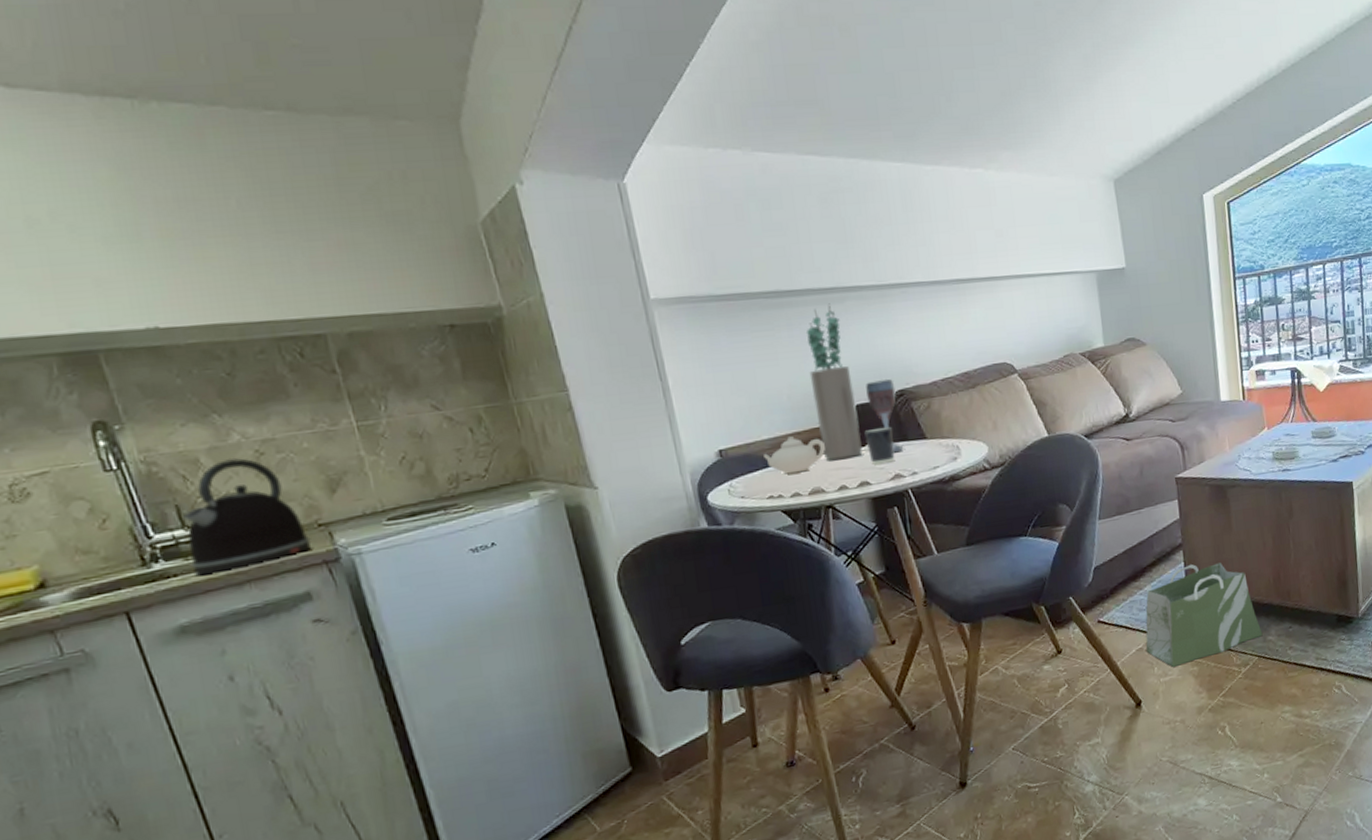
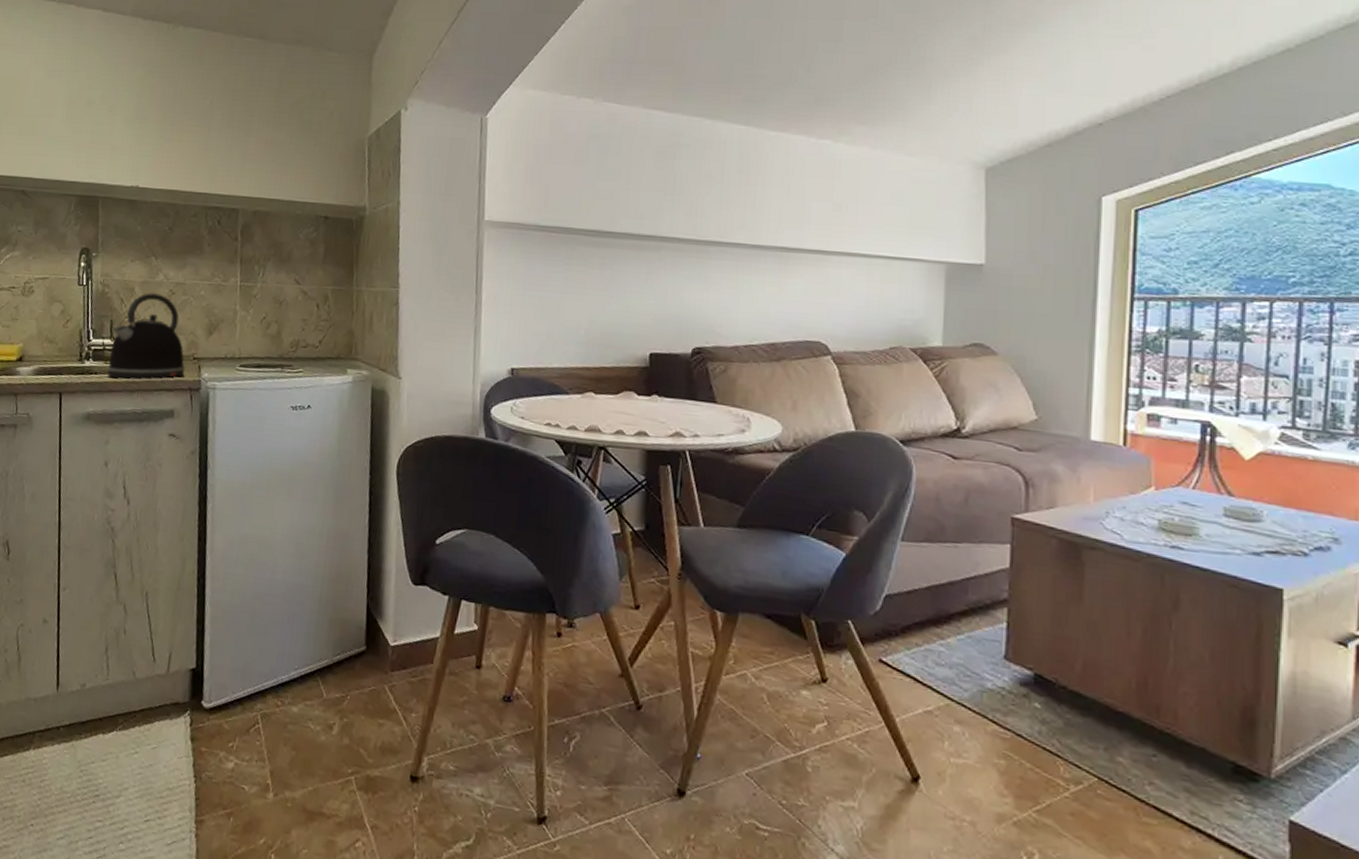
teapot: present [763,436,826,475] -> none [550,370,611,408]
vase: present [805,303,863,461] -> none [607,250,652,405]
mug: present [864,426,895,464] -> none [652,380,683,419]
cup: present [866,379,904,452] -> none [663,333,694,409]
grocery bag: present [1145,562,1263,668] -> none [936,627,1110,755]

